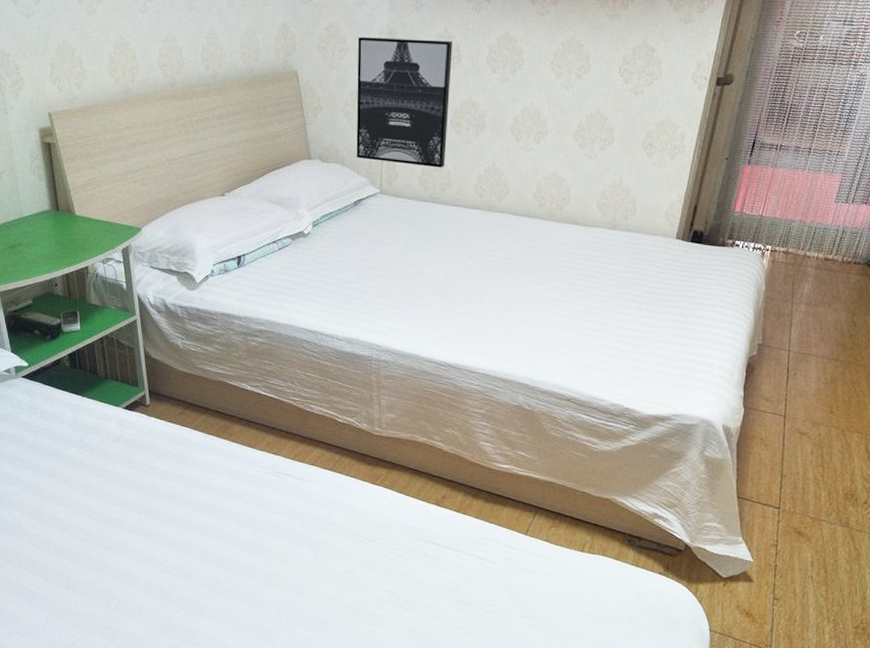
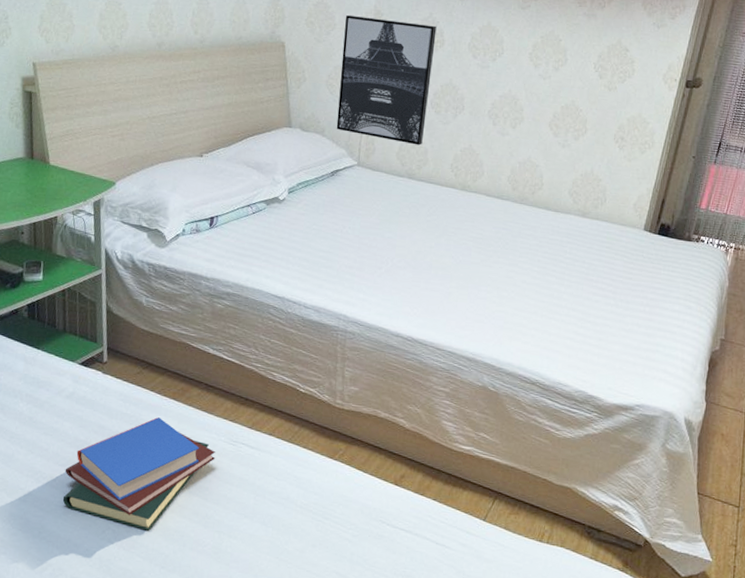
book: none [120,455,262,561] -> present [62,417,216,531]

